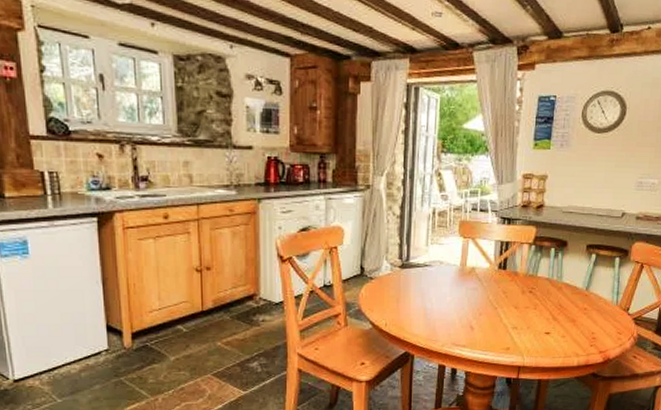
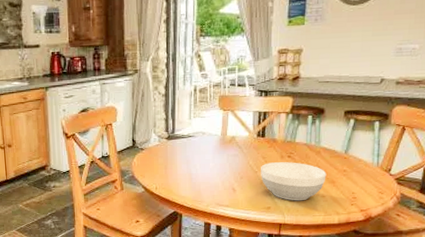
bowl: none [501,298,568,341] -> present [261,162,327,201]

